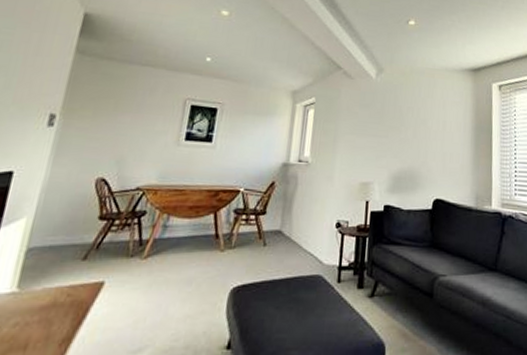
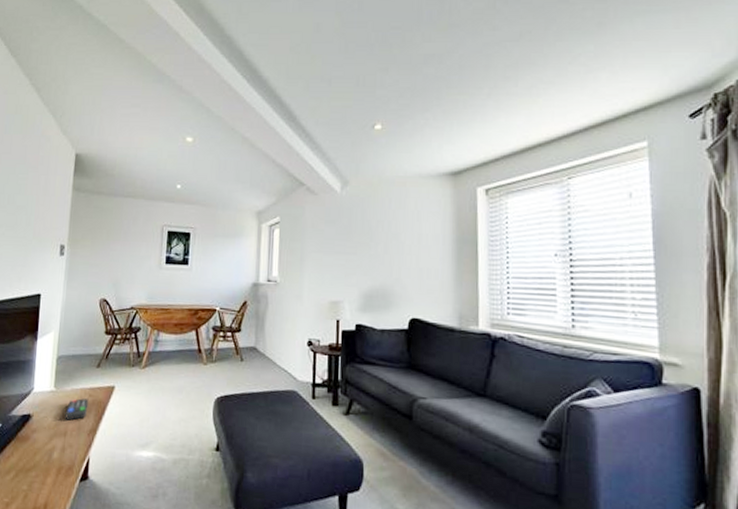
remote control: none [27,300,66,329] -> present [64,398,89,421]

